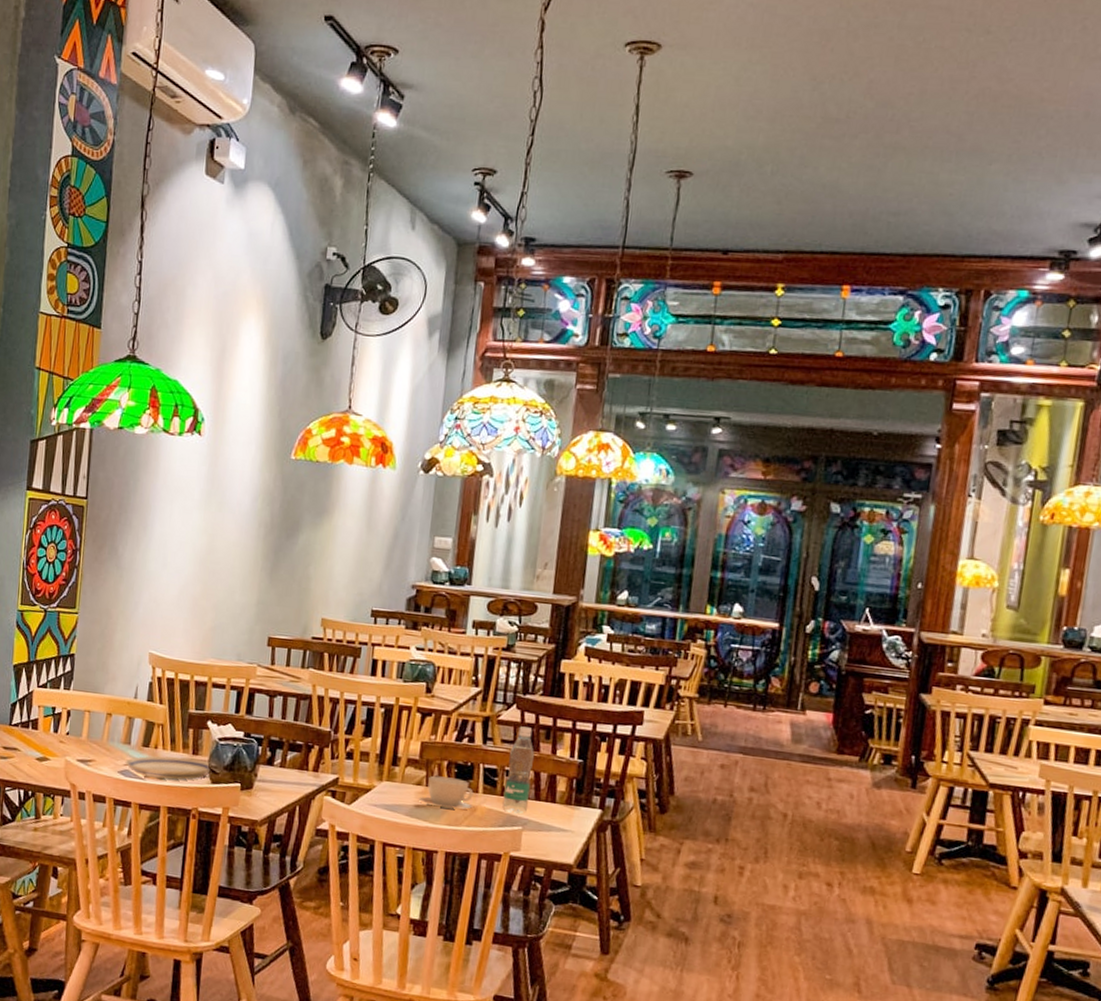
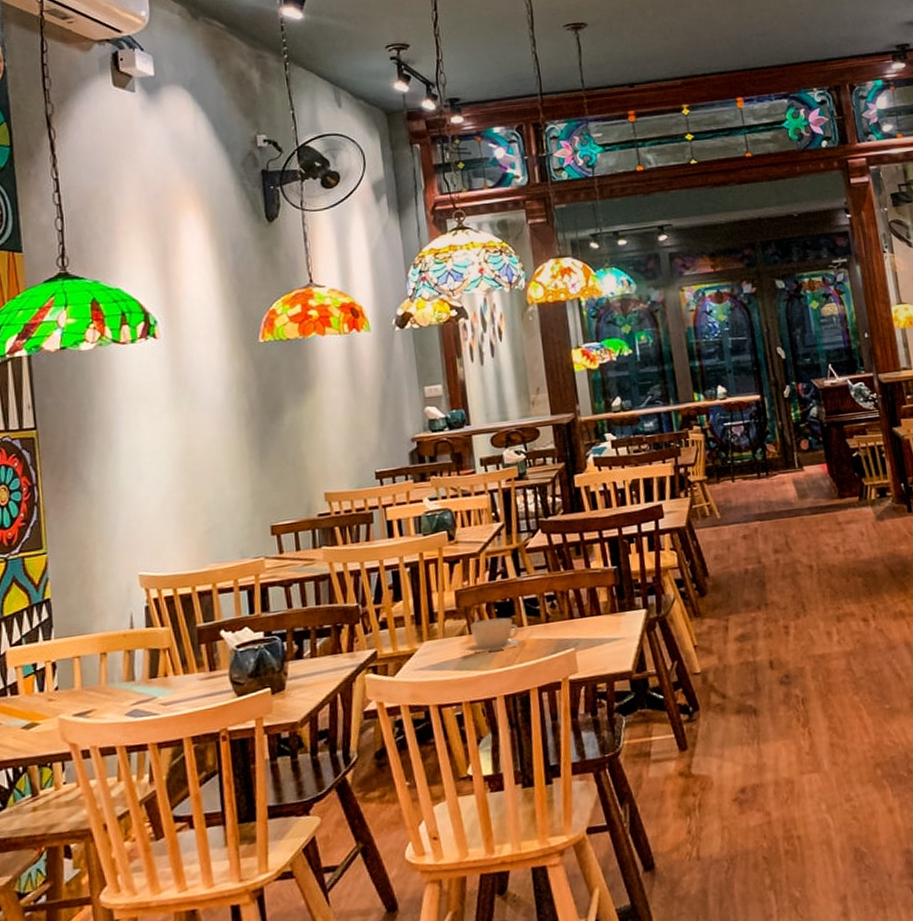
plate: present [125,755,212,780] -> none [131,674,235,711]
bottle: present [502,726,535,814] -> none [544,548,575,638]

